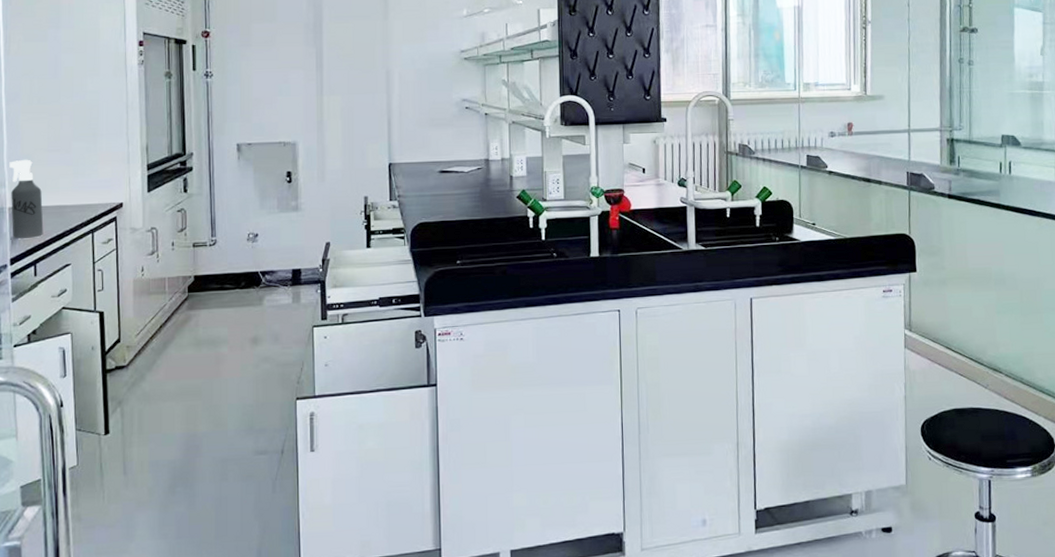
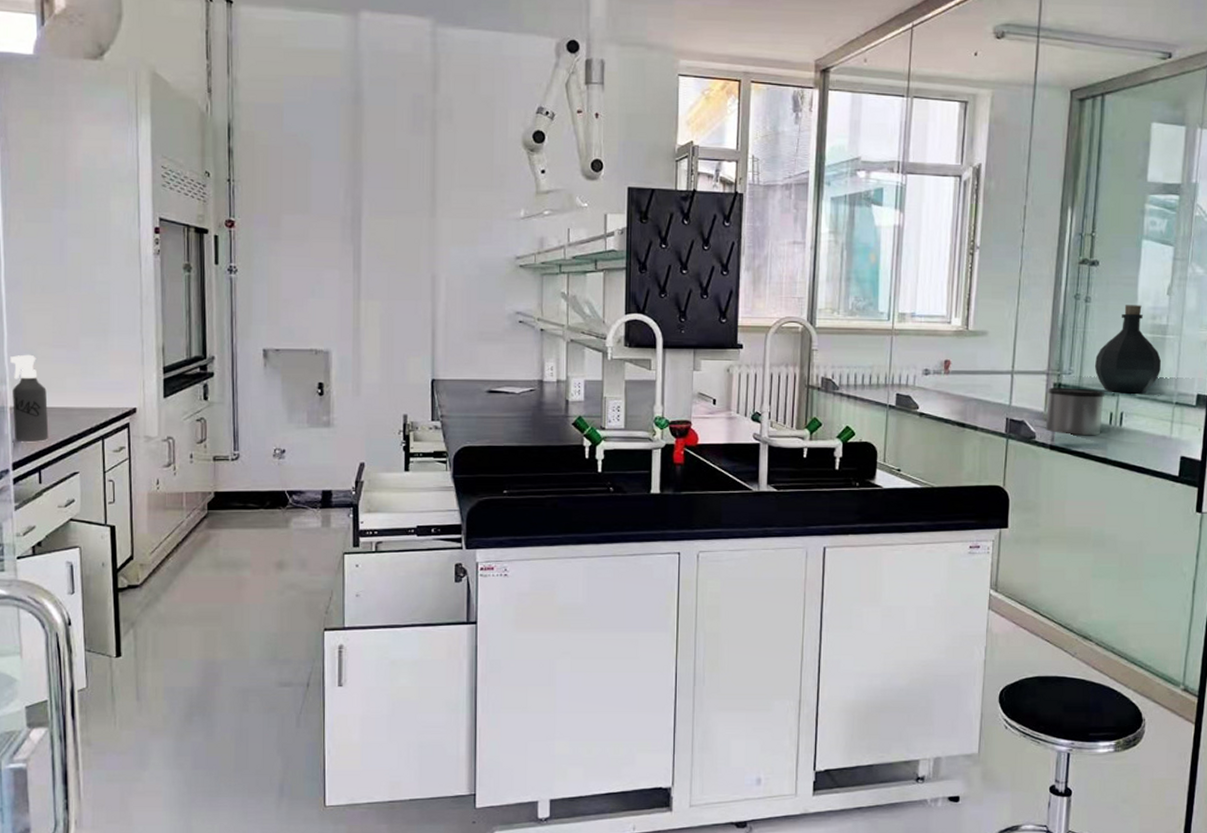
container: none [942,142,994,184] -> present [1045,387,1105,435]
flask: none [981,65,1042,144] -> present [1094,305,1162,394]

